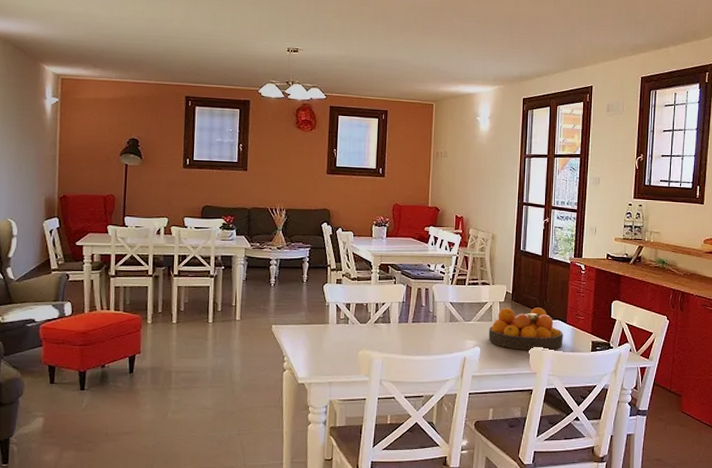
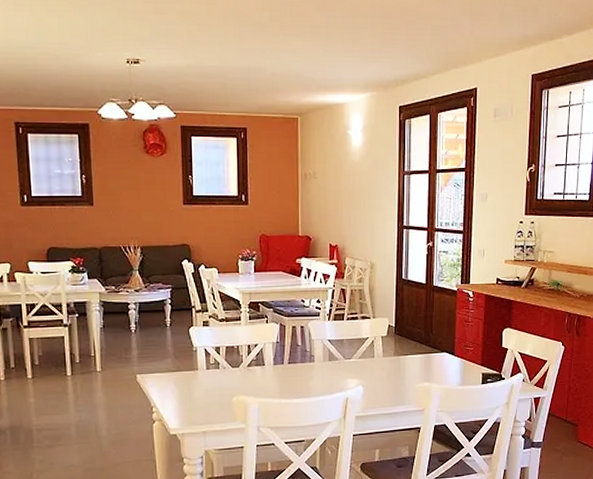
fruit bowl: present [488,307,563,351] -> none [371,339,451,387]

